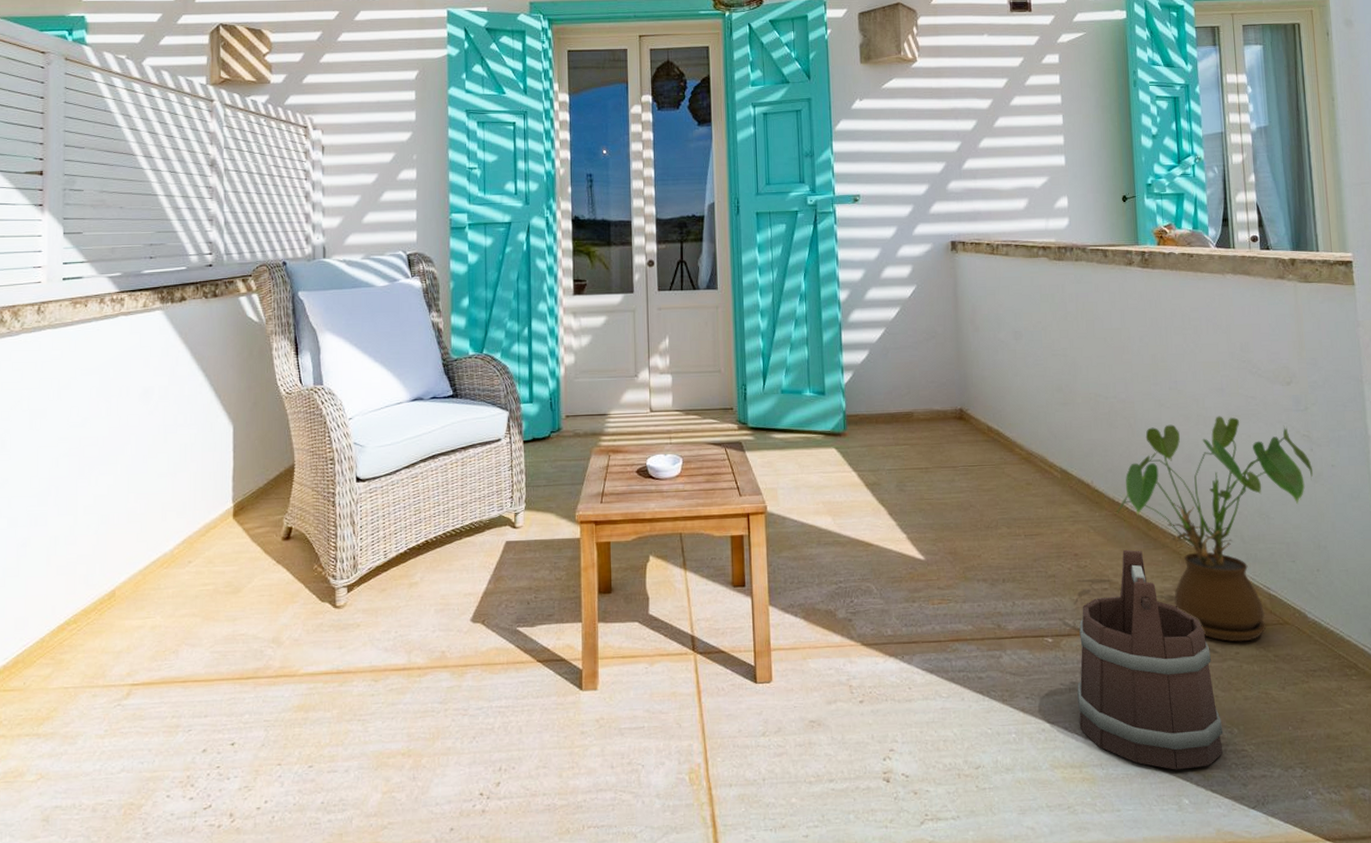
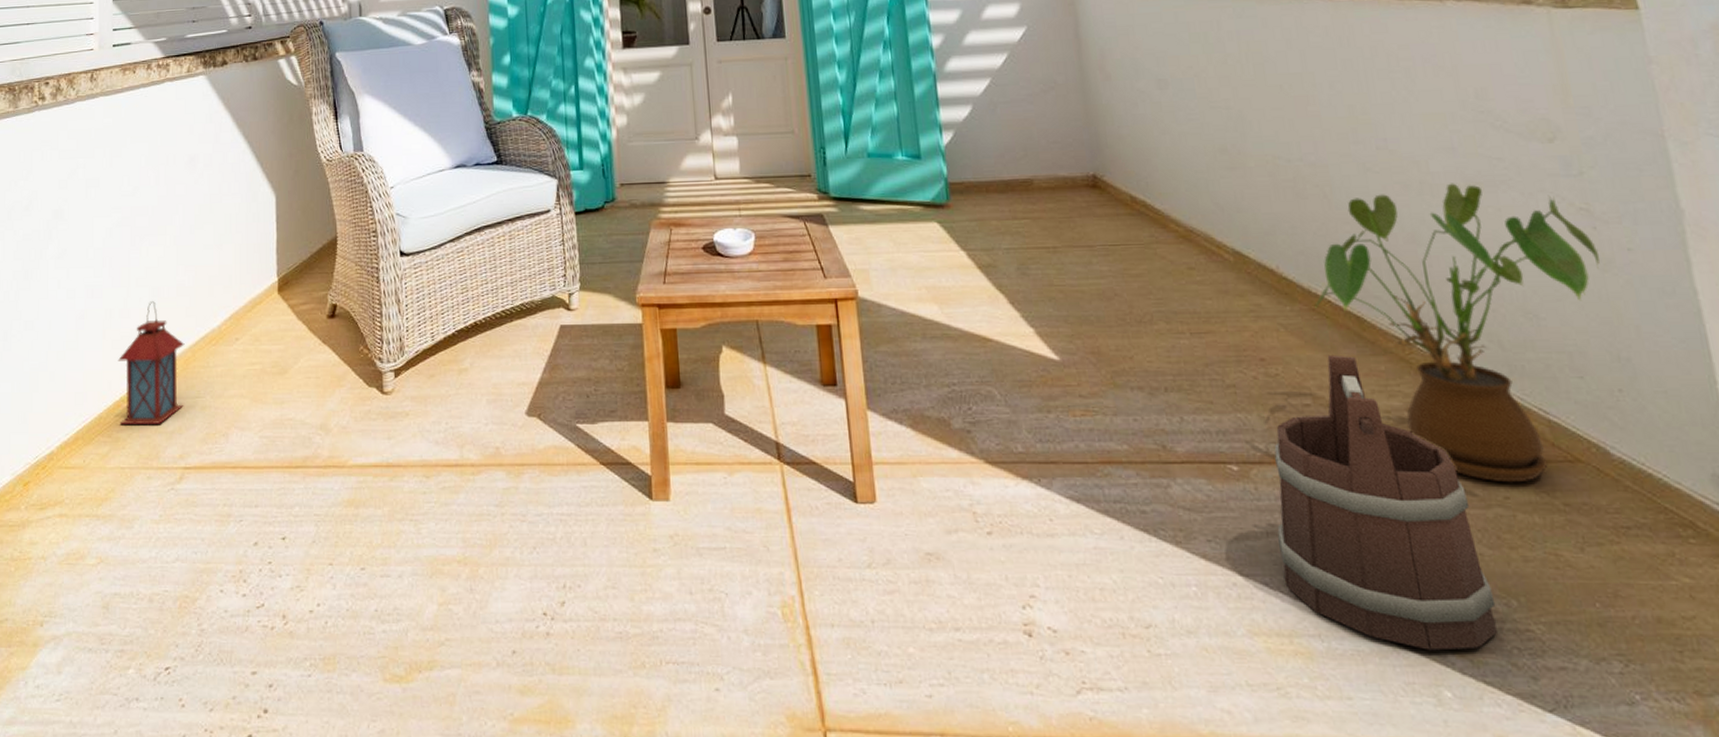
lantern: none [62,528,135,646] -> present [117,301,185,425]

